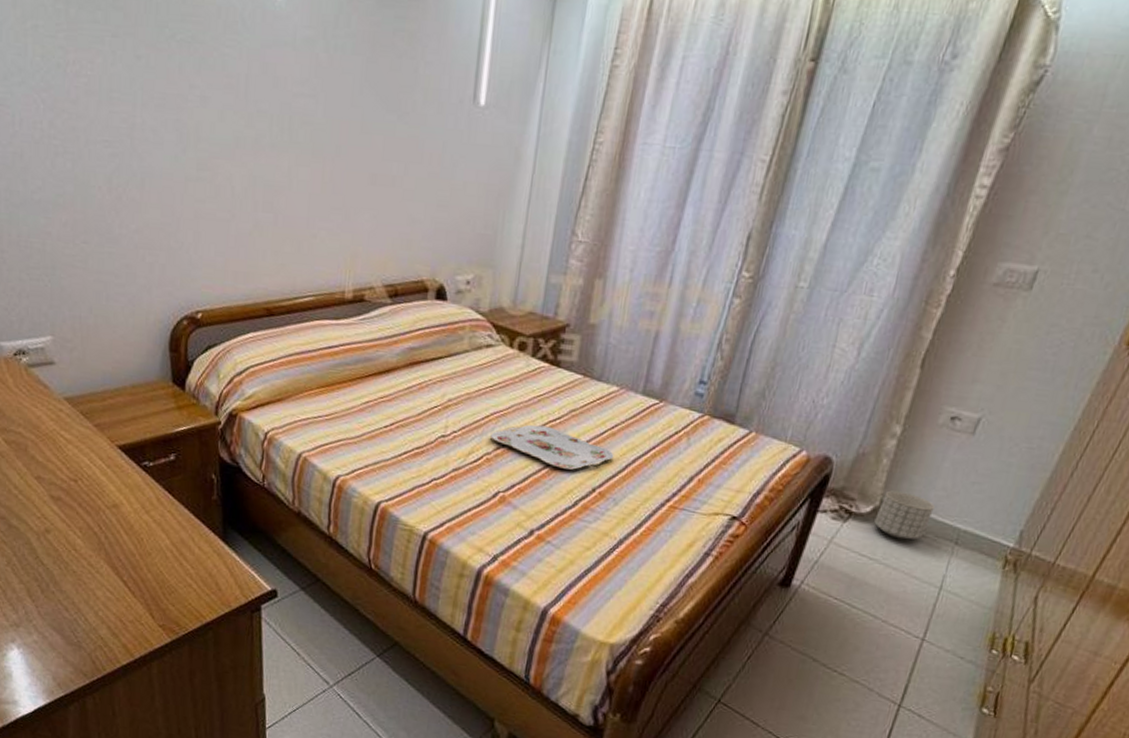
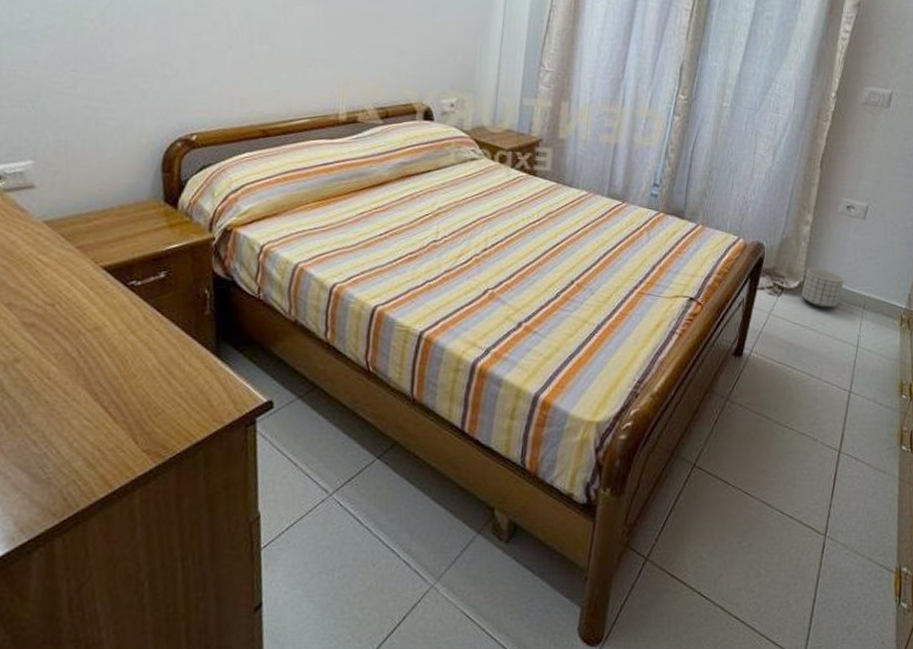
serving tray: present [490,424,614,470] -> none [478,227,588,265]

